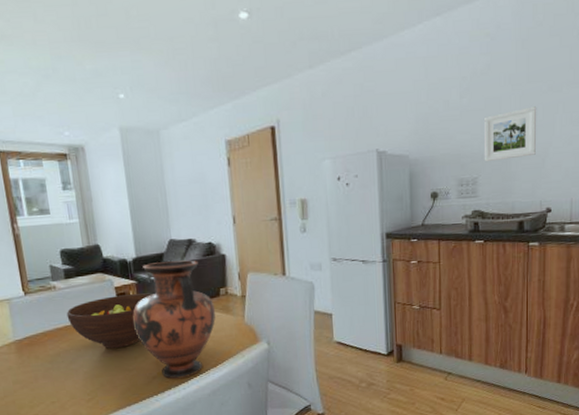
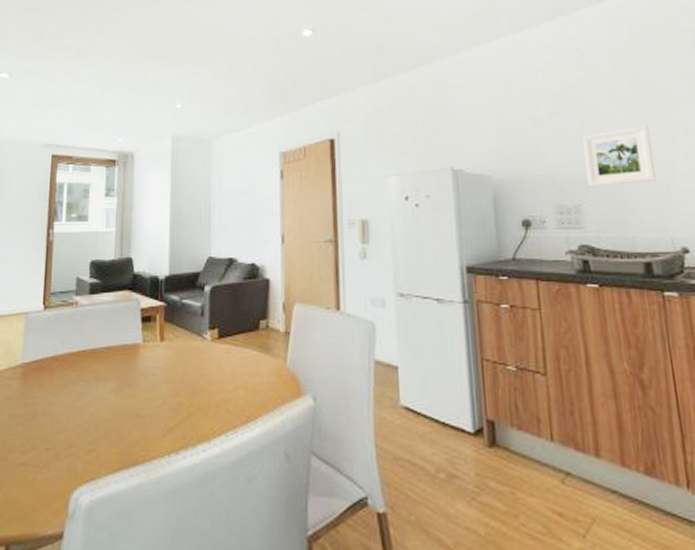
fruit bowl: present [66,293,154,349] -> none [83,319,183,385]
vase: present [133,260,216,380] -> none [155,283,251,436]

